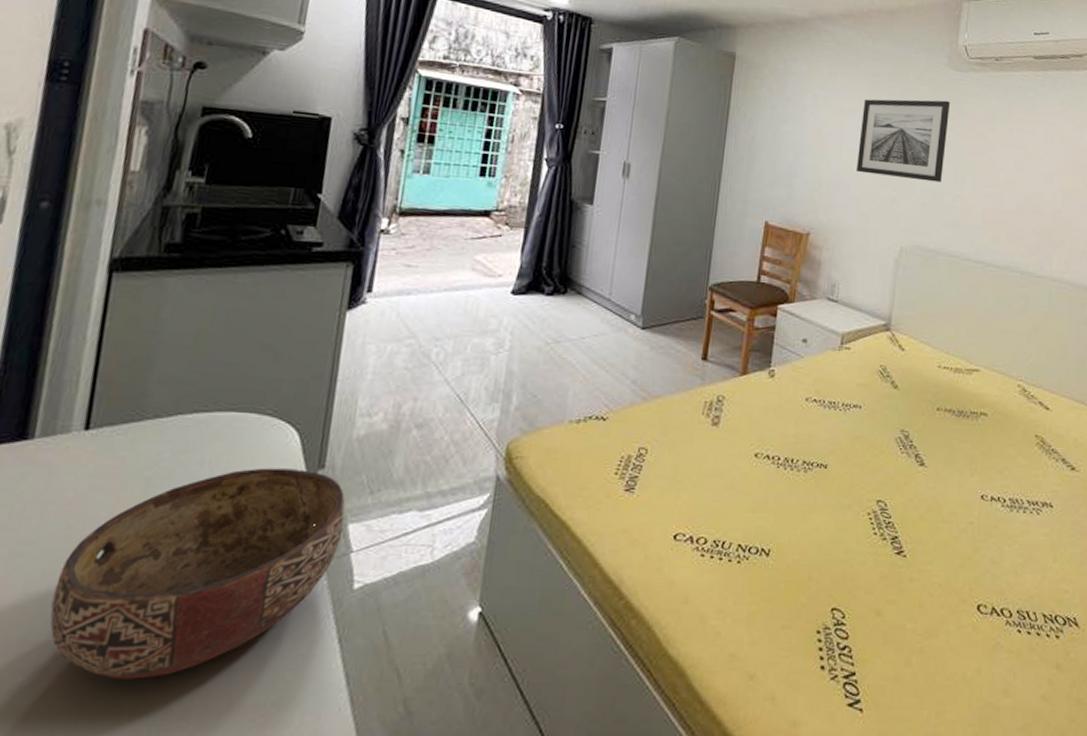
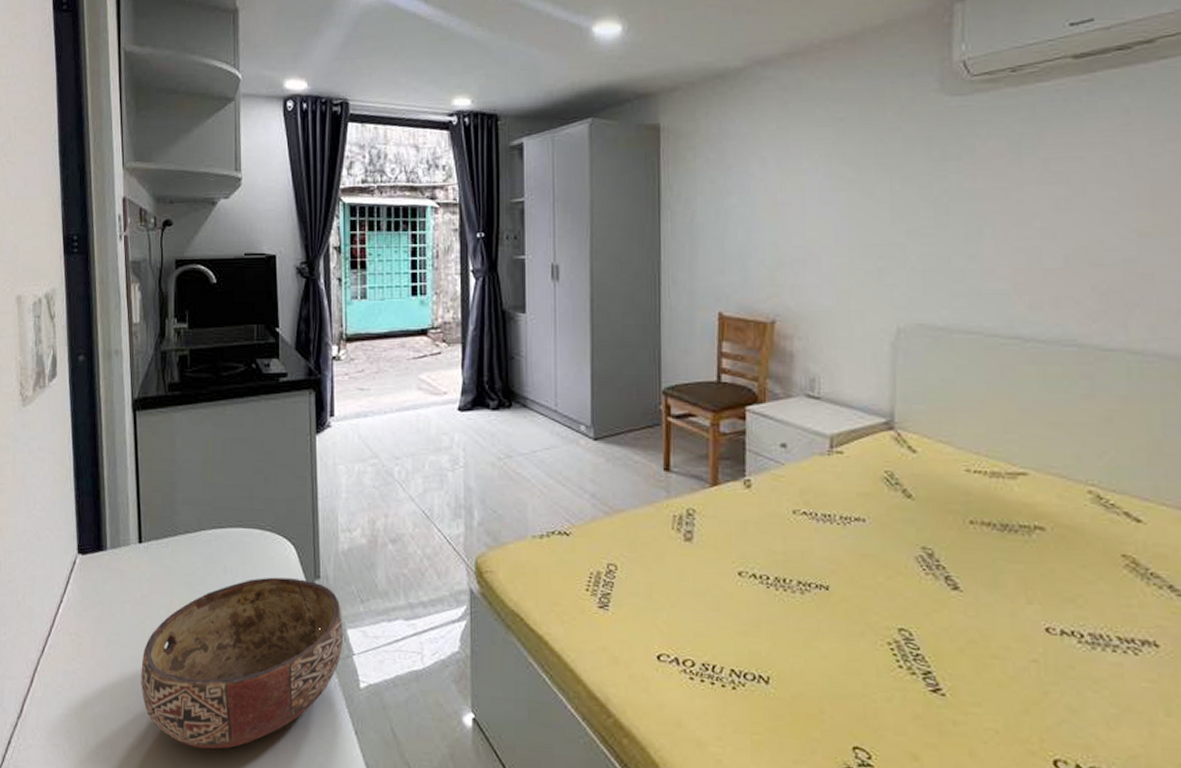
wall art: present [857,99,950,183] -> none [826,136,949,243]

